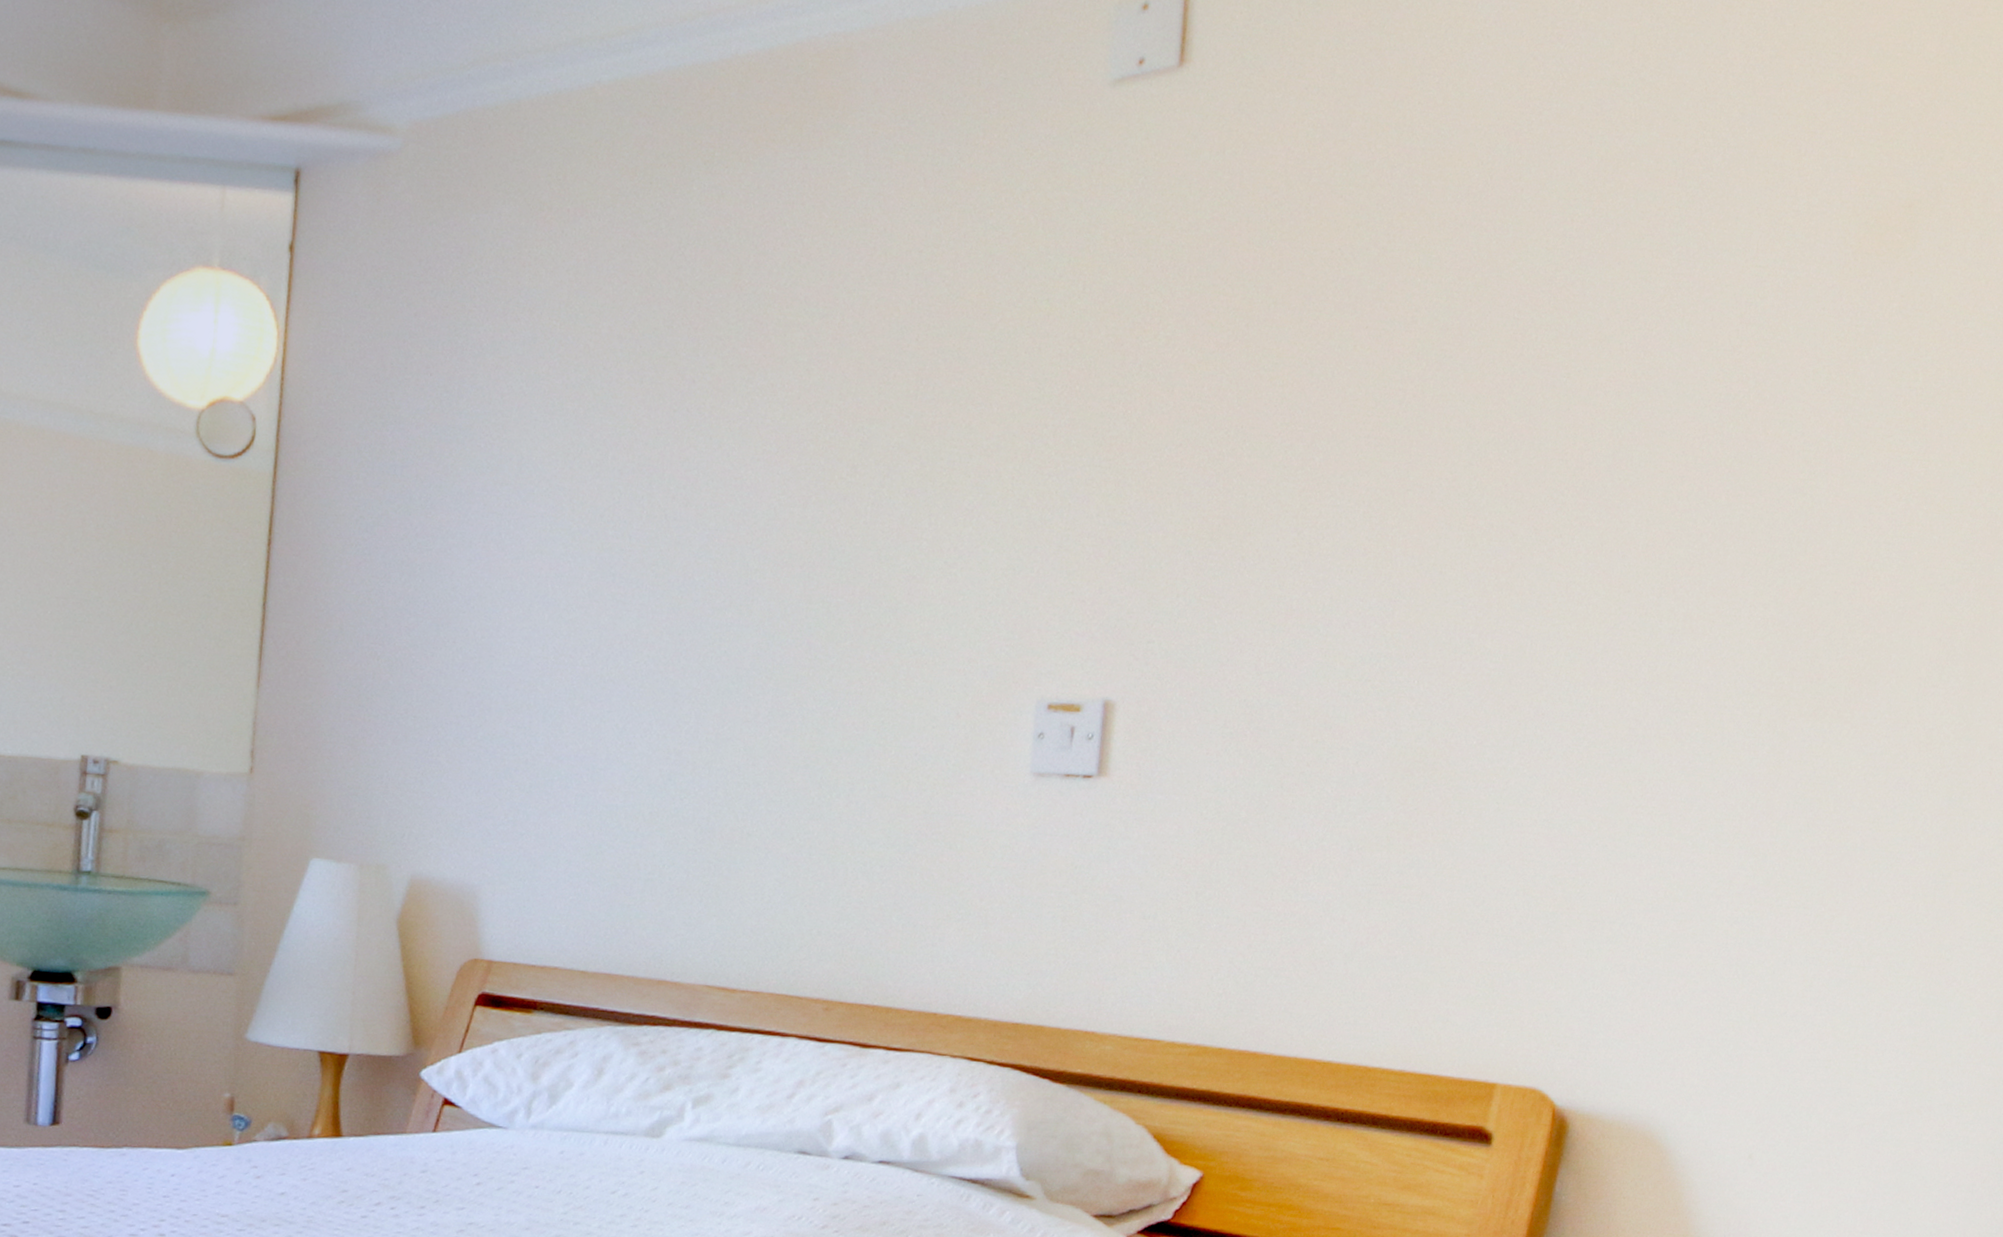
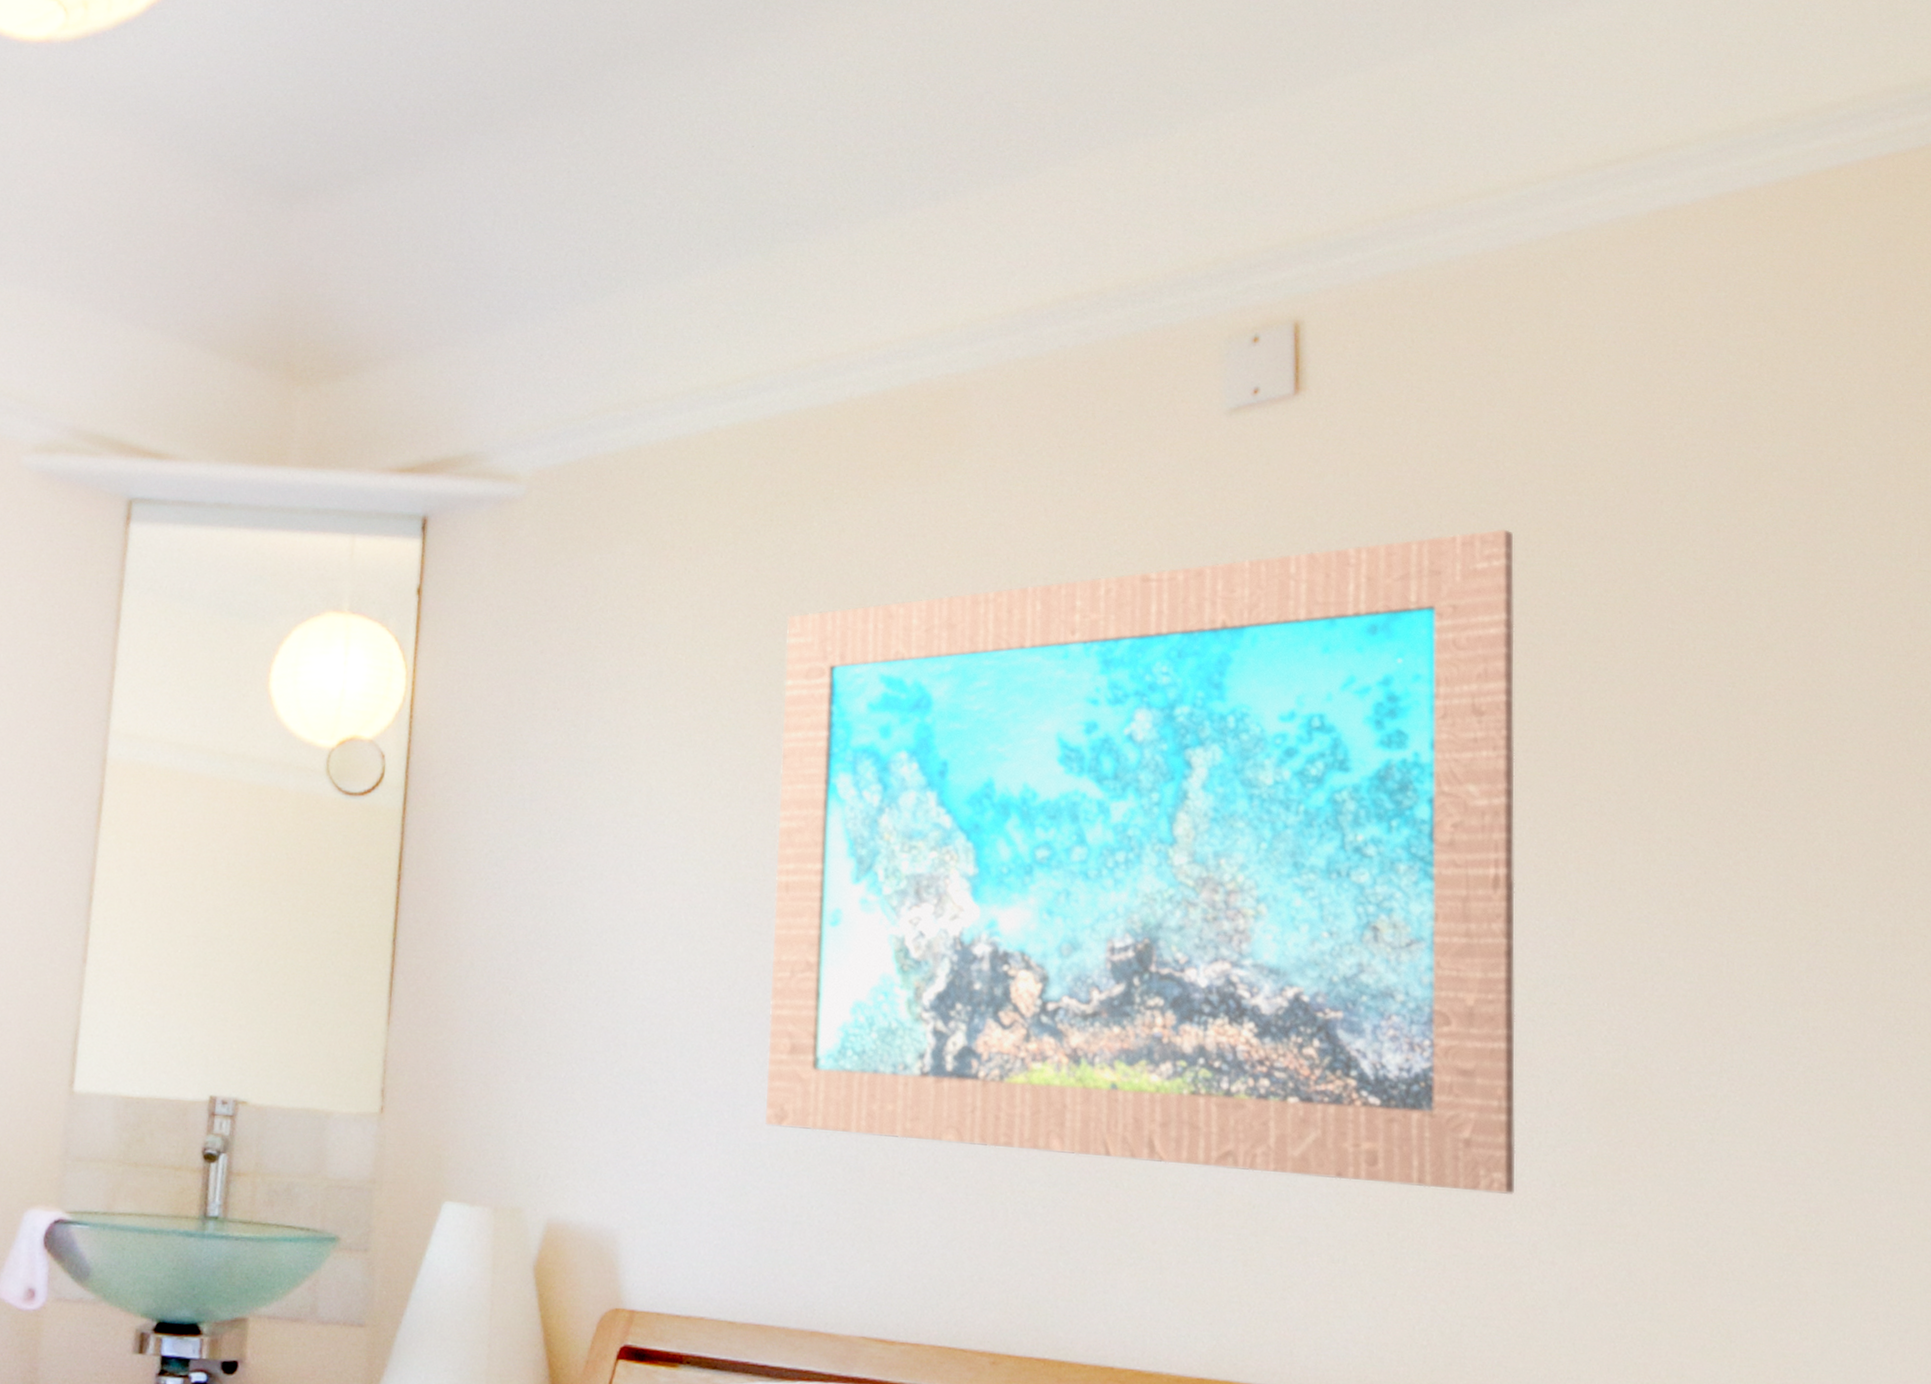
wall art: none [621,212,1377,857] -> present [764,529,1516,1194]

